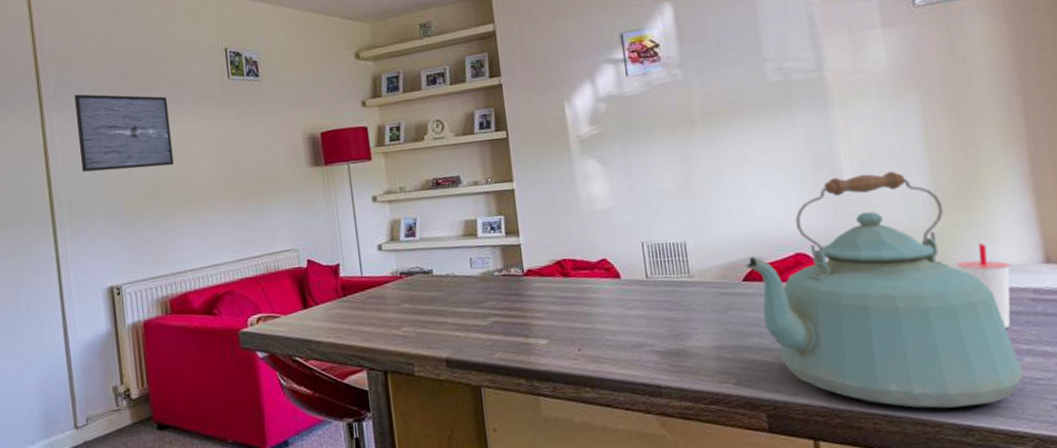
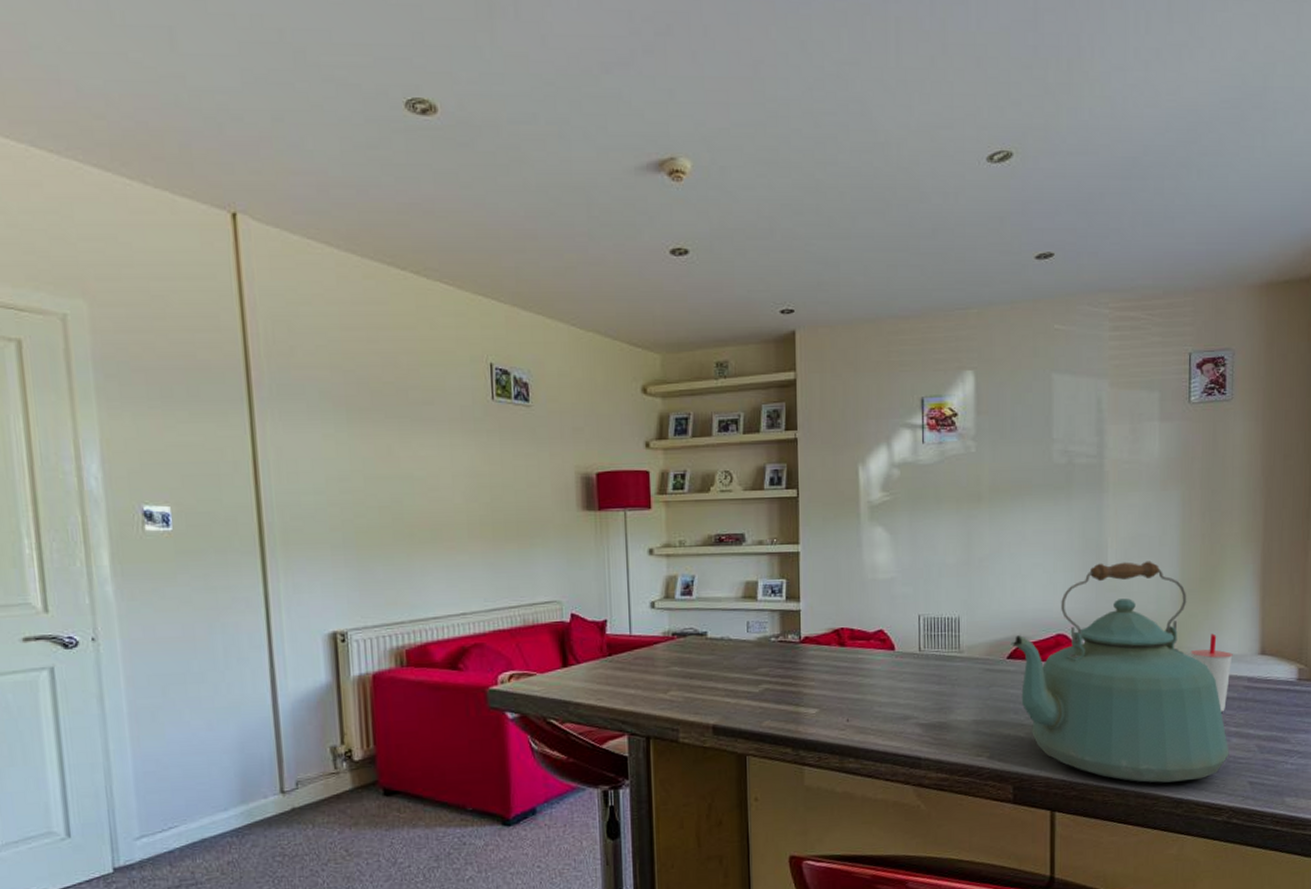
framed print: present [74,94,174,172] -> none [296,399,420,496]

